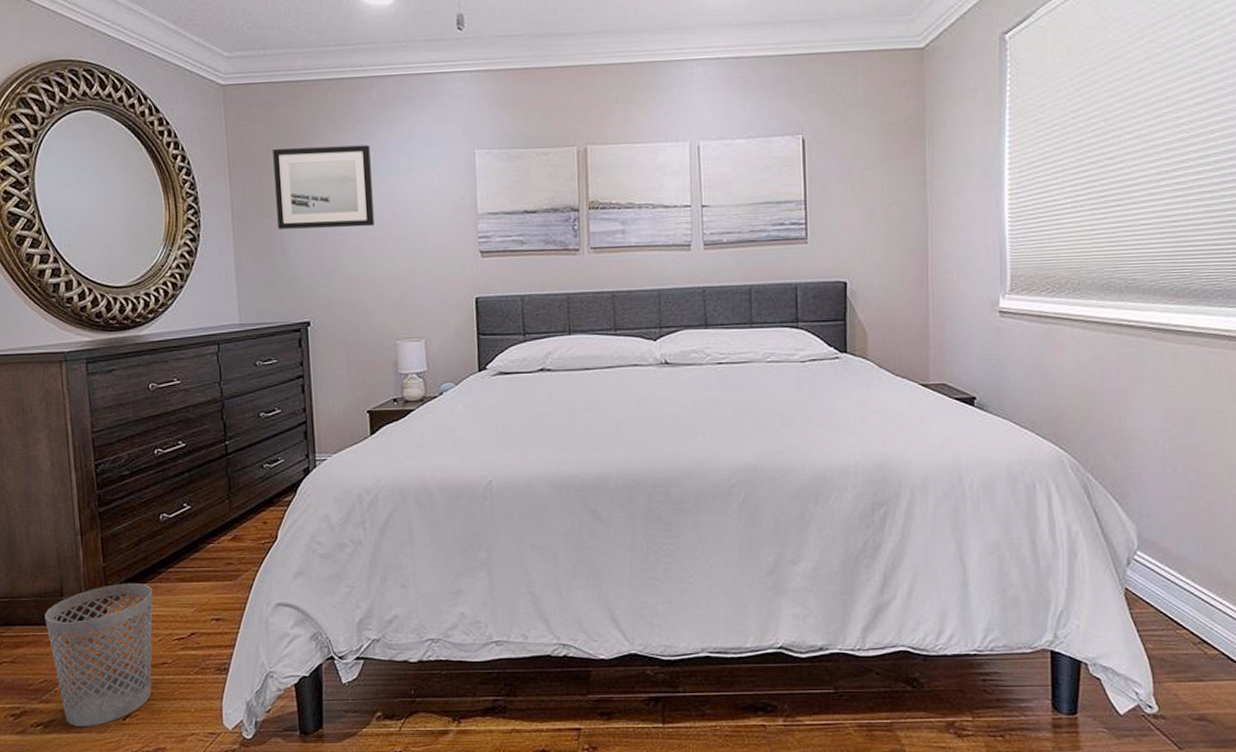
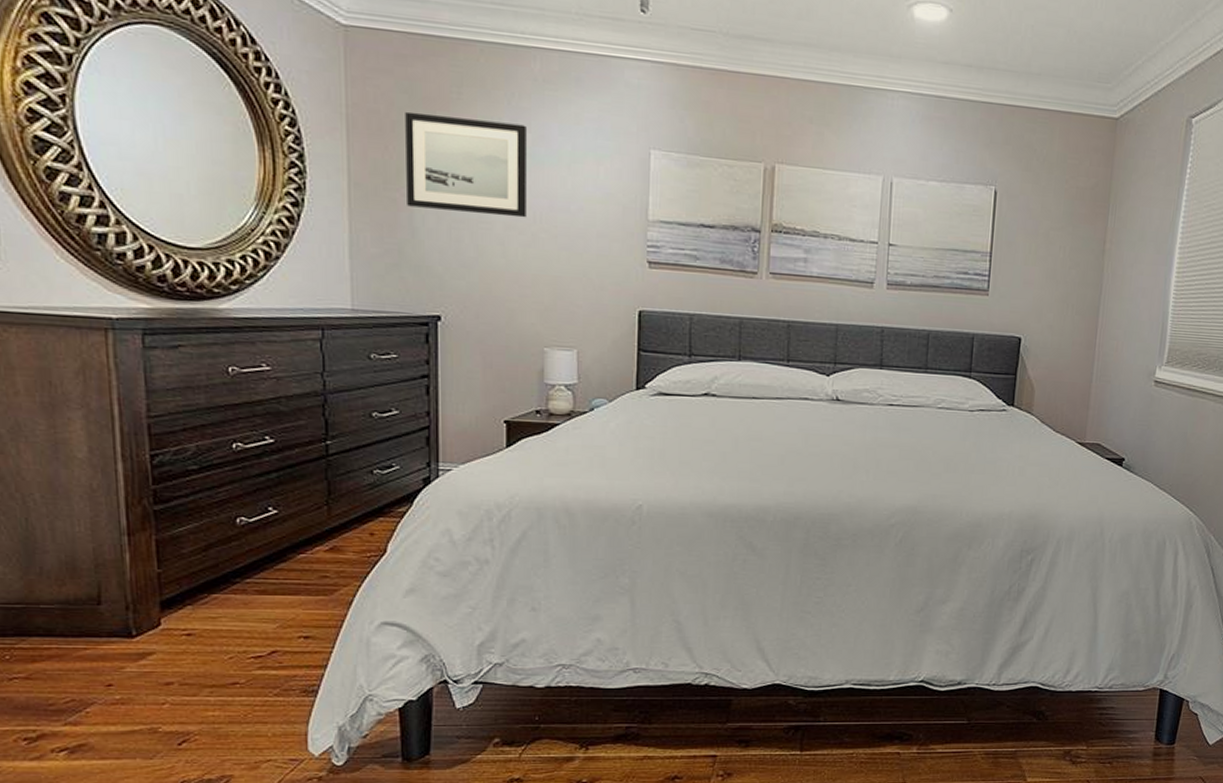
wastebasket: present [44,583,153,726] -> none [74,593,224,752]

